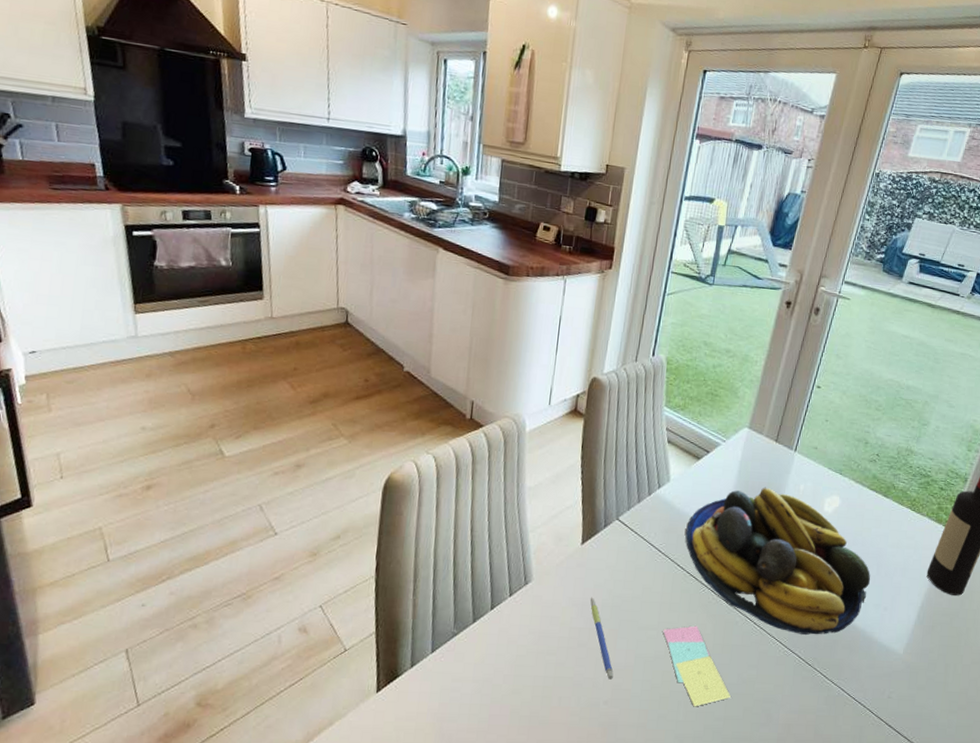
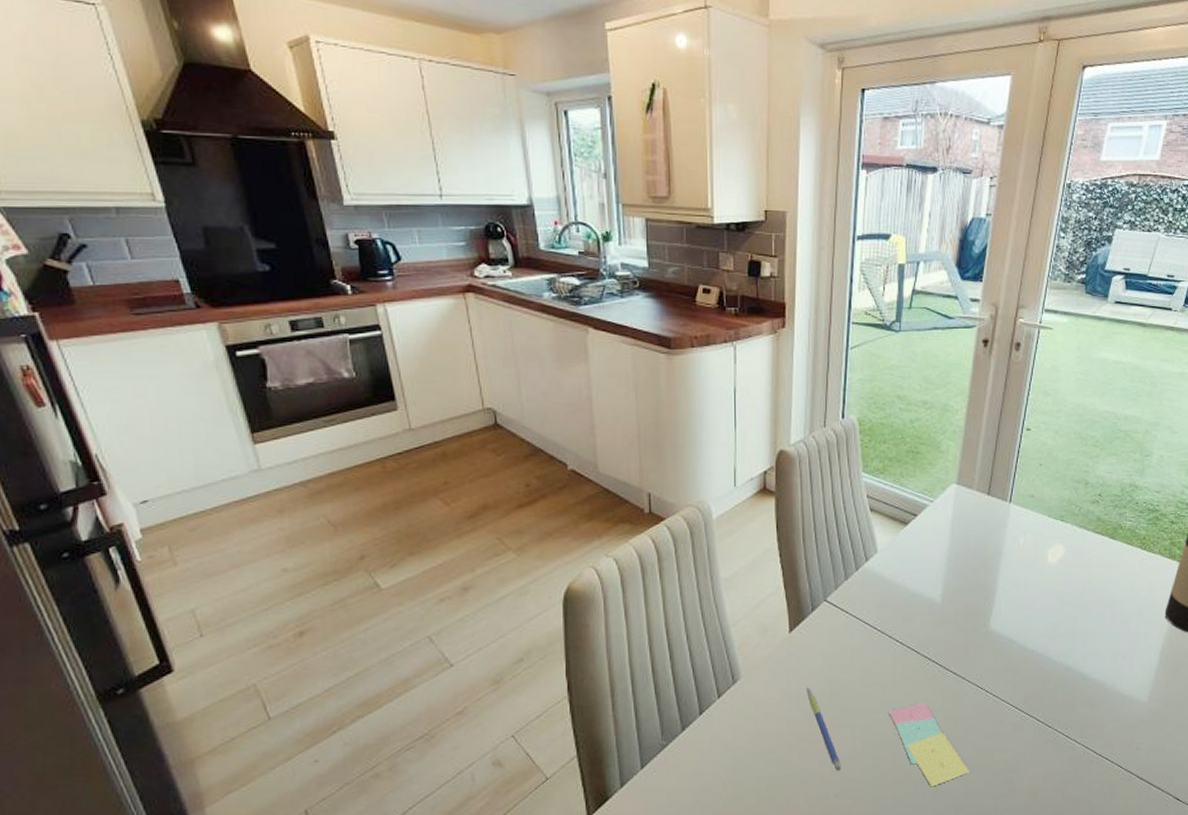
fruit bowl: present [685,487,870,635] -> none [901,545,1105,696]

